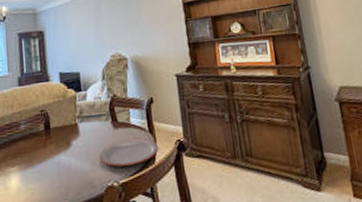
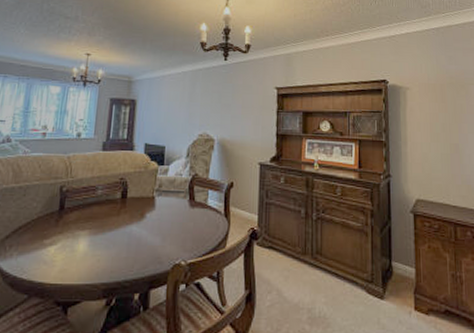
plate: present [100,137,159,167] -> none [172,220,231,246]

